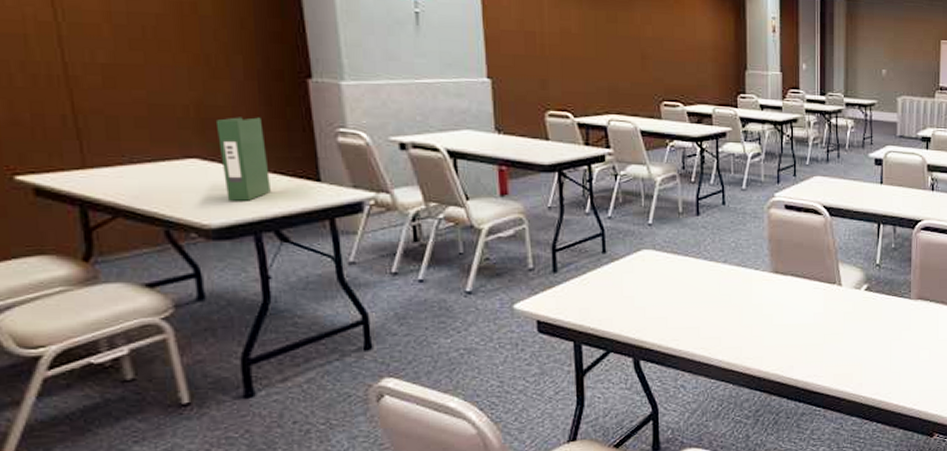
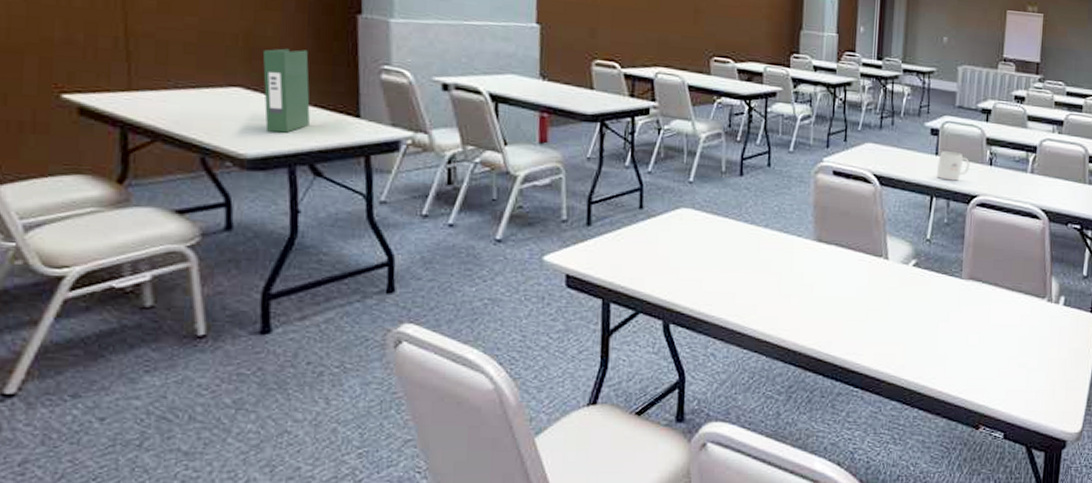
mug: none [883,180,913,207] -> present [937,151,970,181]

